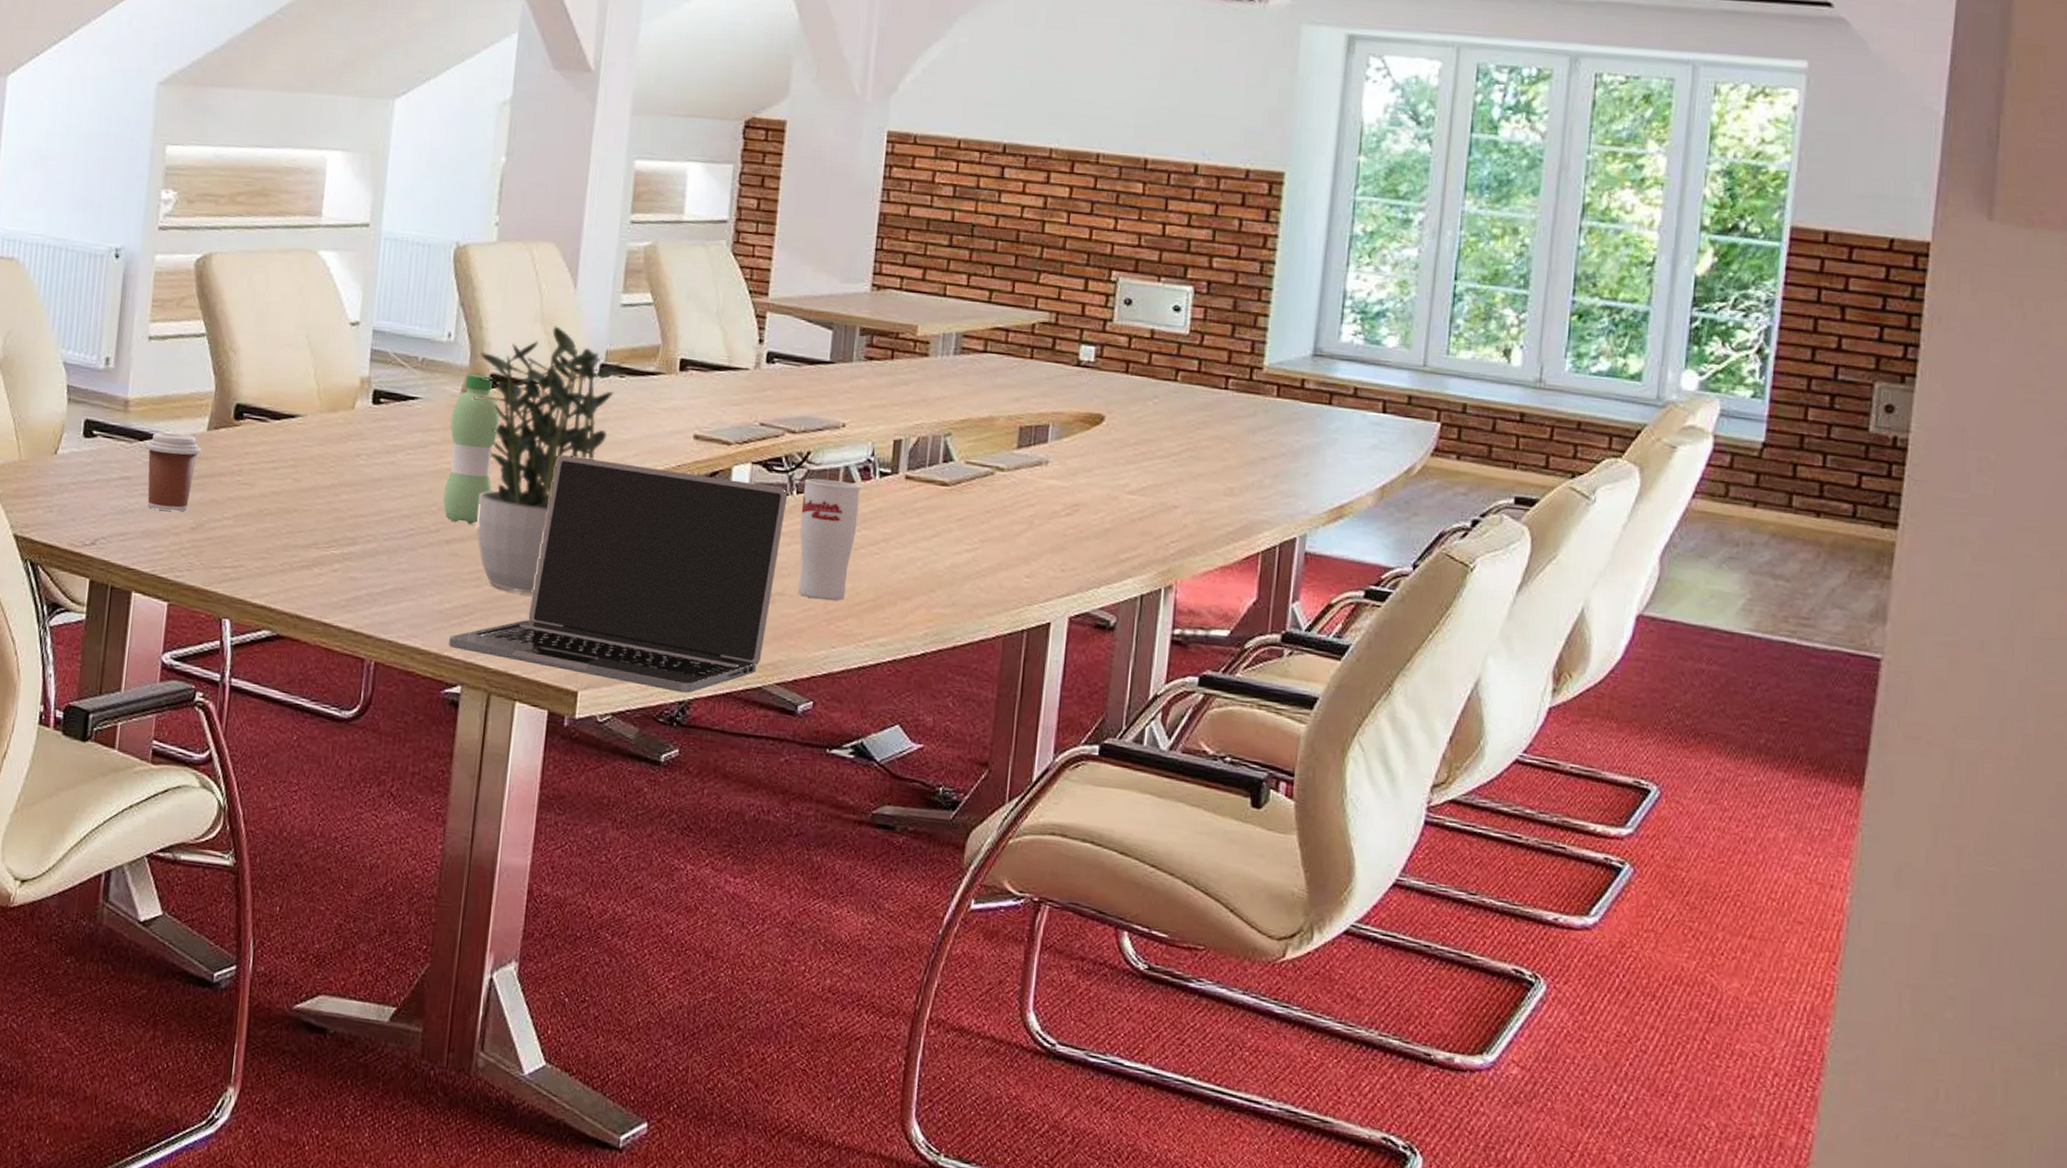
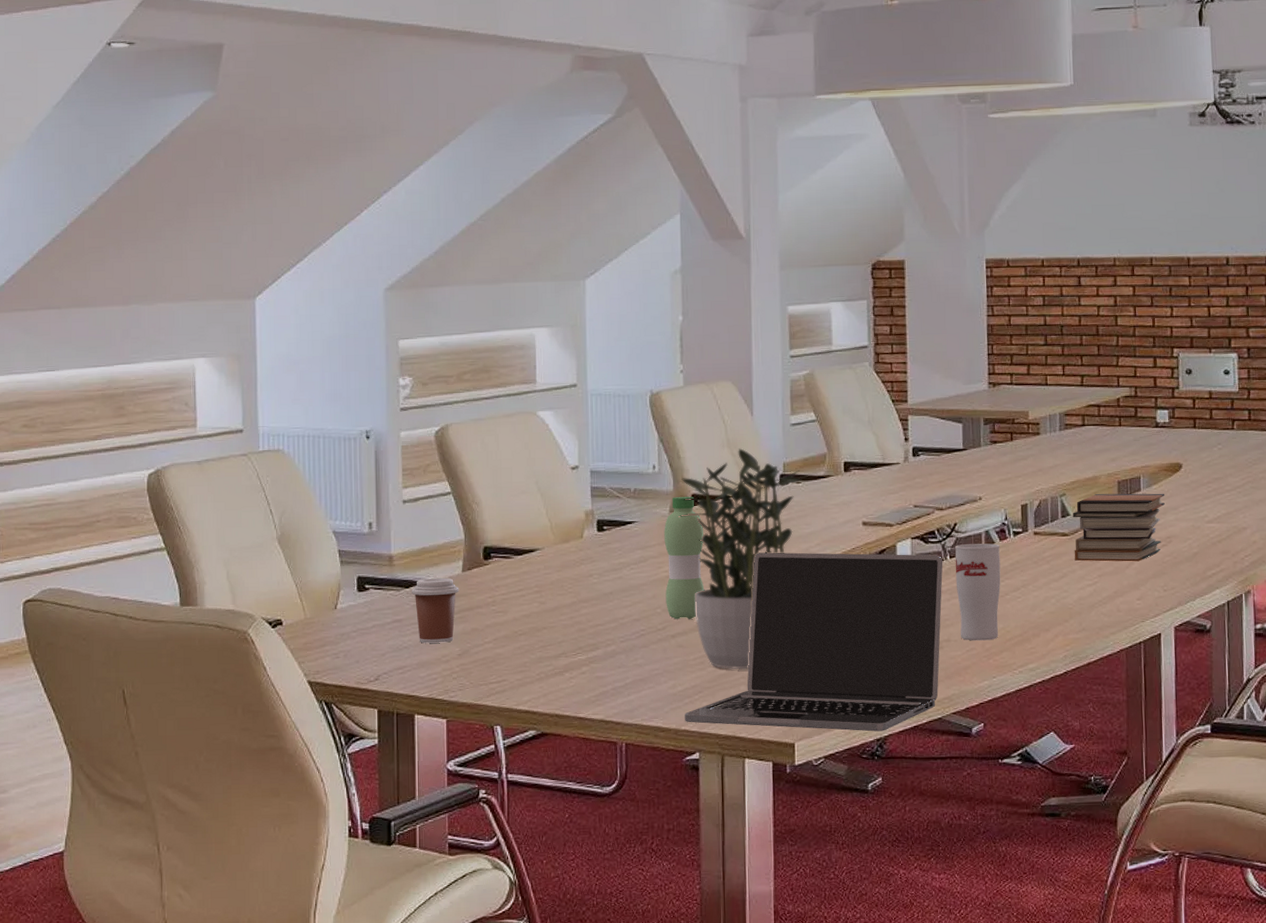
book stack: none [952,439,1078,530] -> present [1072,493,1165,562]

